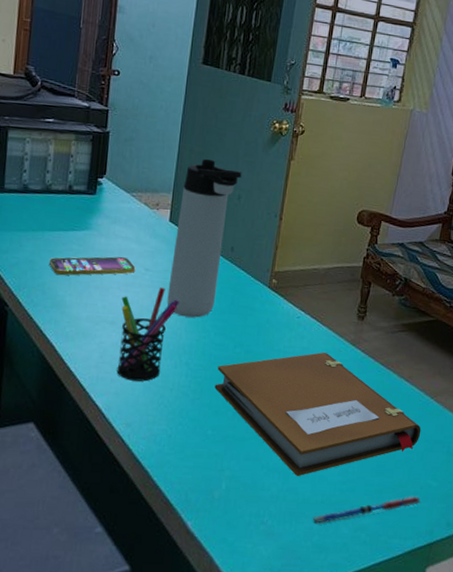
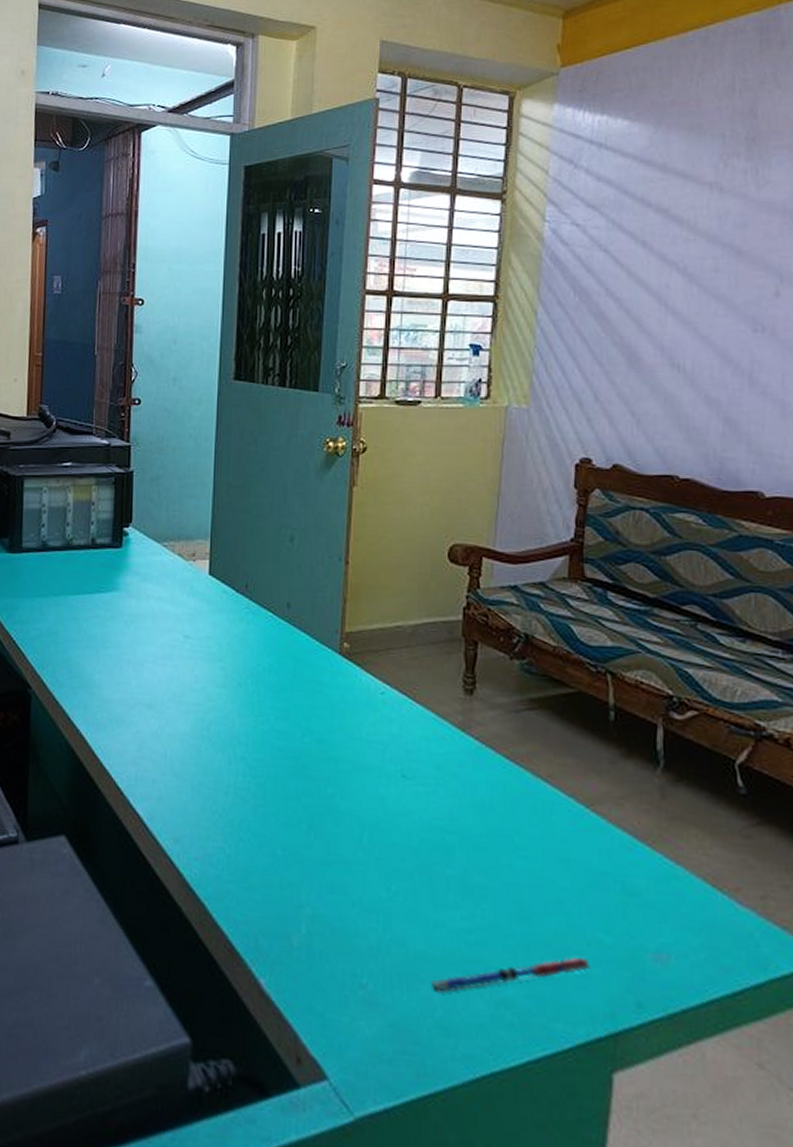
smartphone: present [49,256,136,276] -> none [73,622,173,649]
pen holder: present [116,287,179,382] -> none [158,658,228,782]
thermos bottle: present [167,158,242,318] -> none [213,493,293,697]
notebook: present [214,352,421,477] -> none [281,740,577,920]

